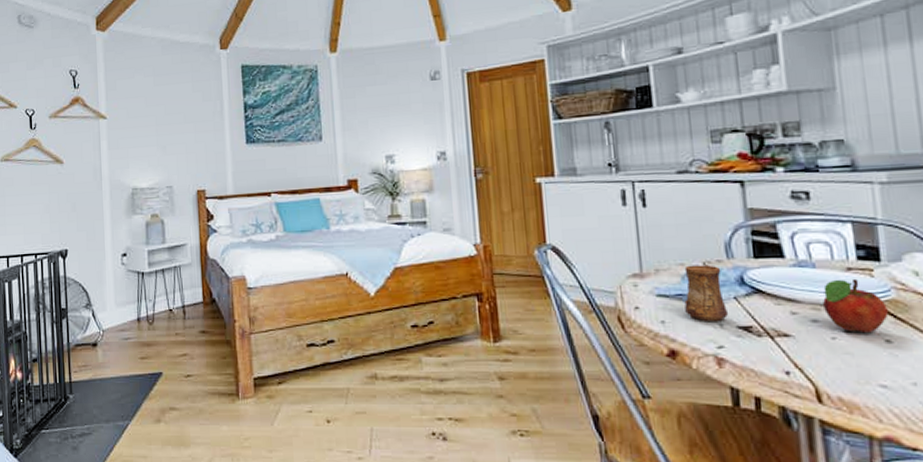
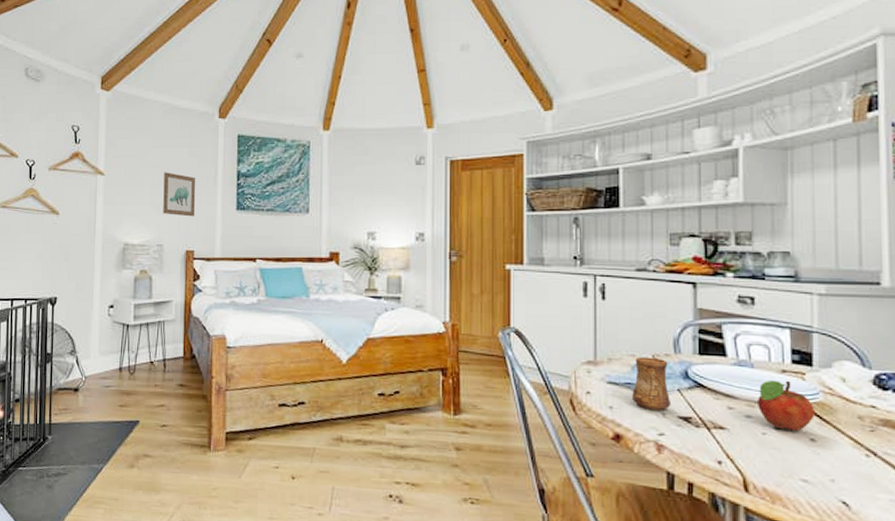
wall art: none [168,110,203,155] -> present [163,172,195,217]

